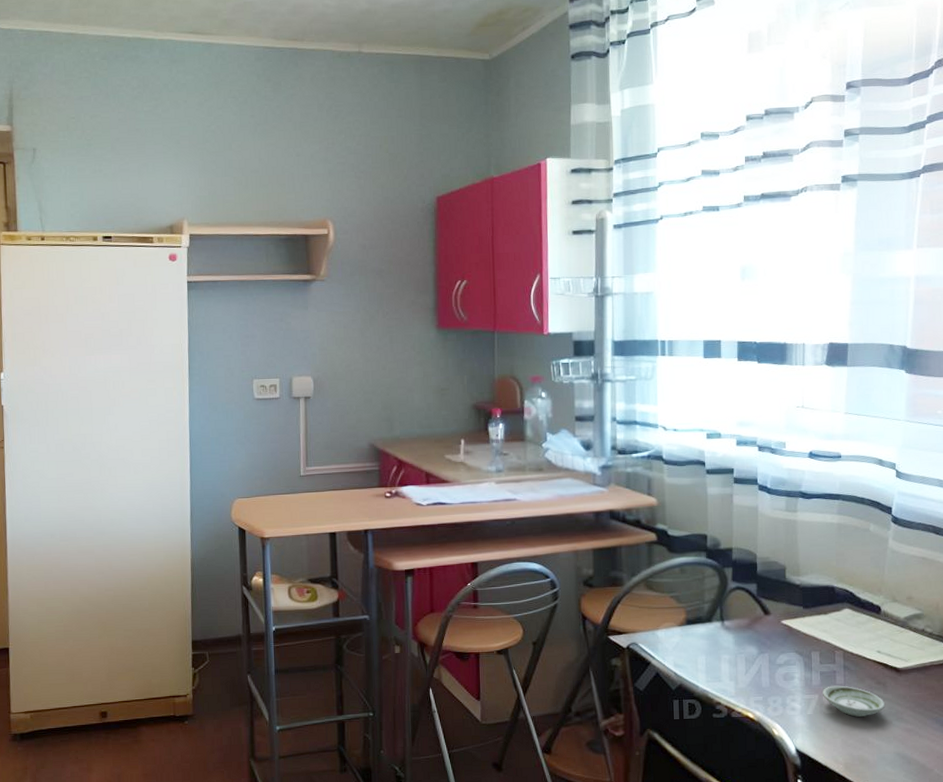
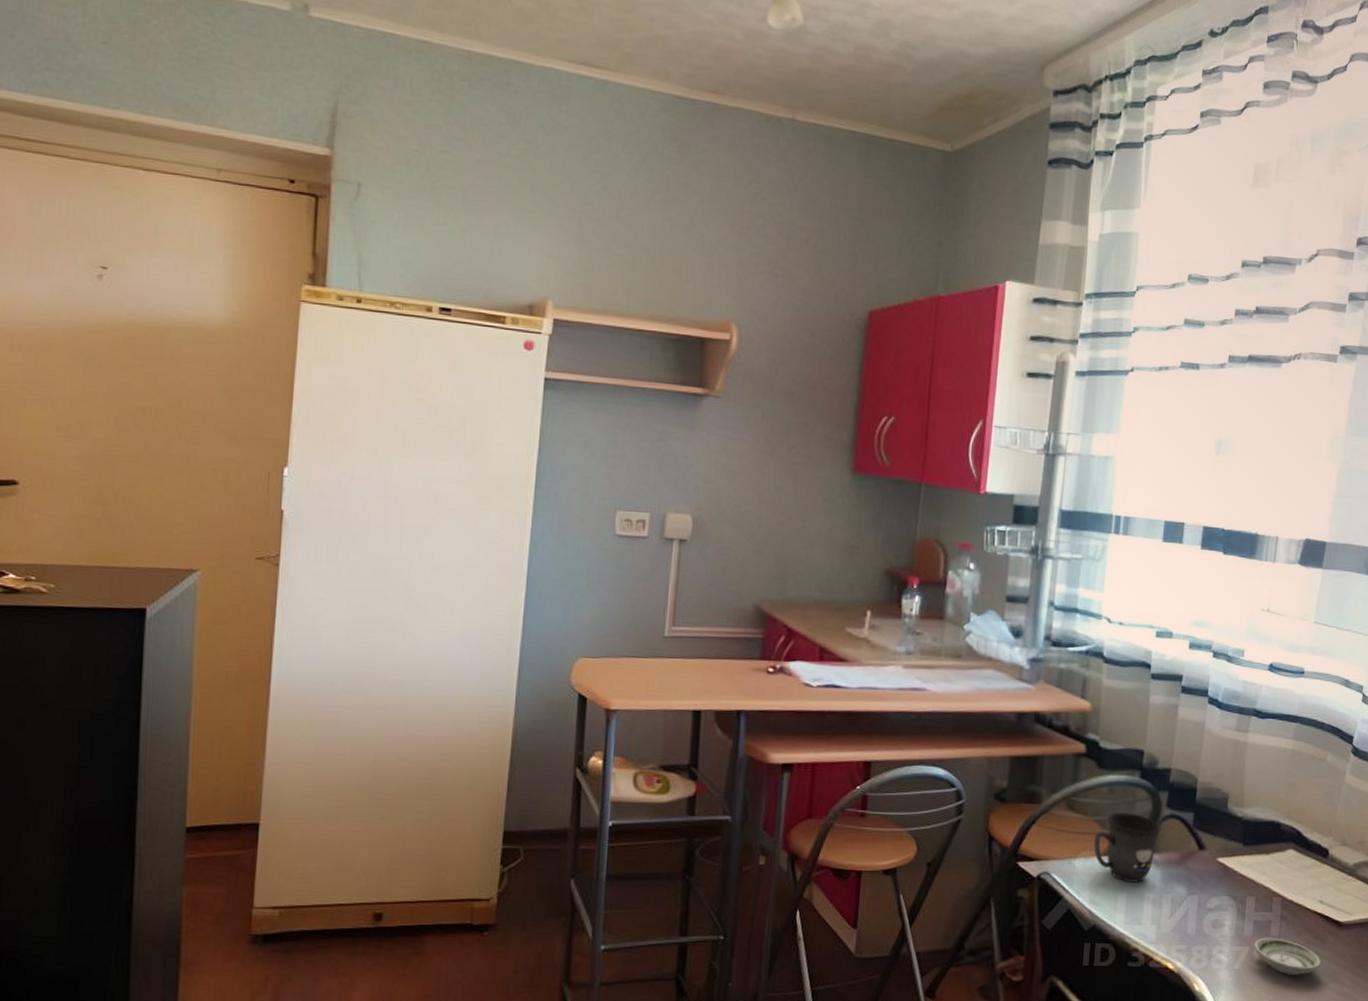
mug: none [672,588,729,647] -> present [1094,812,1161,883]

